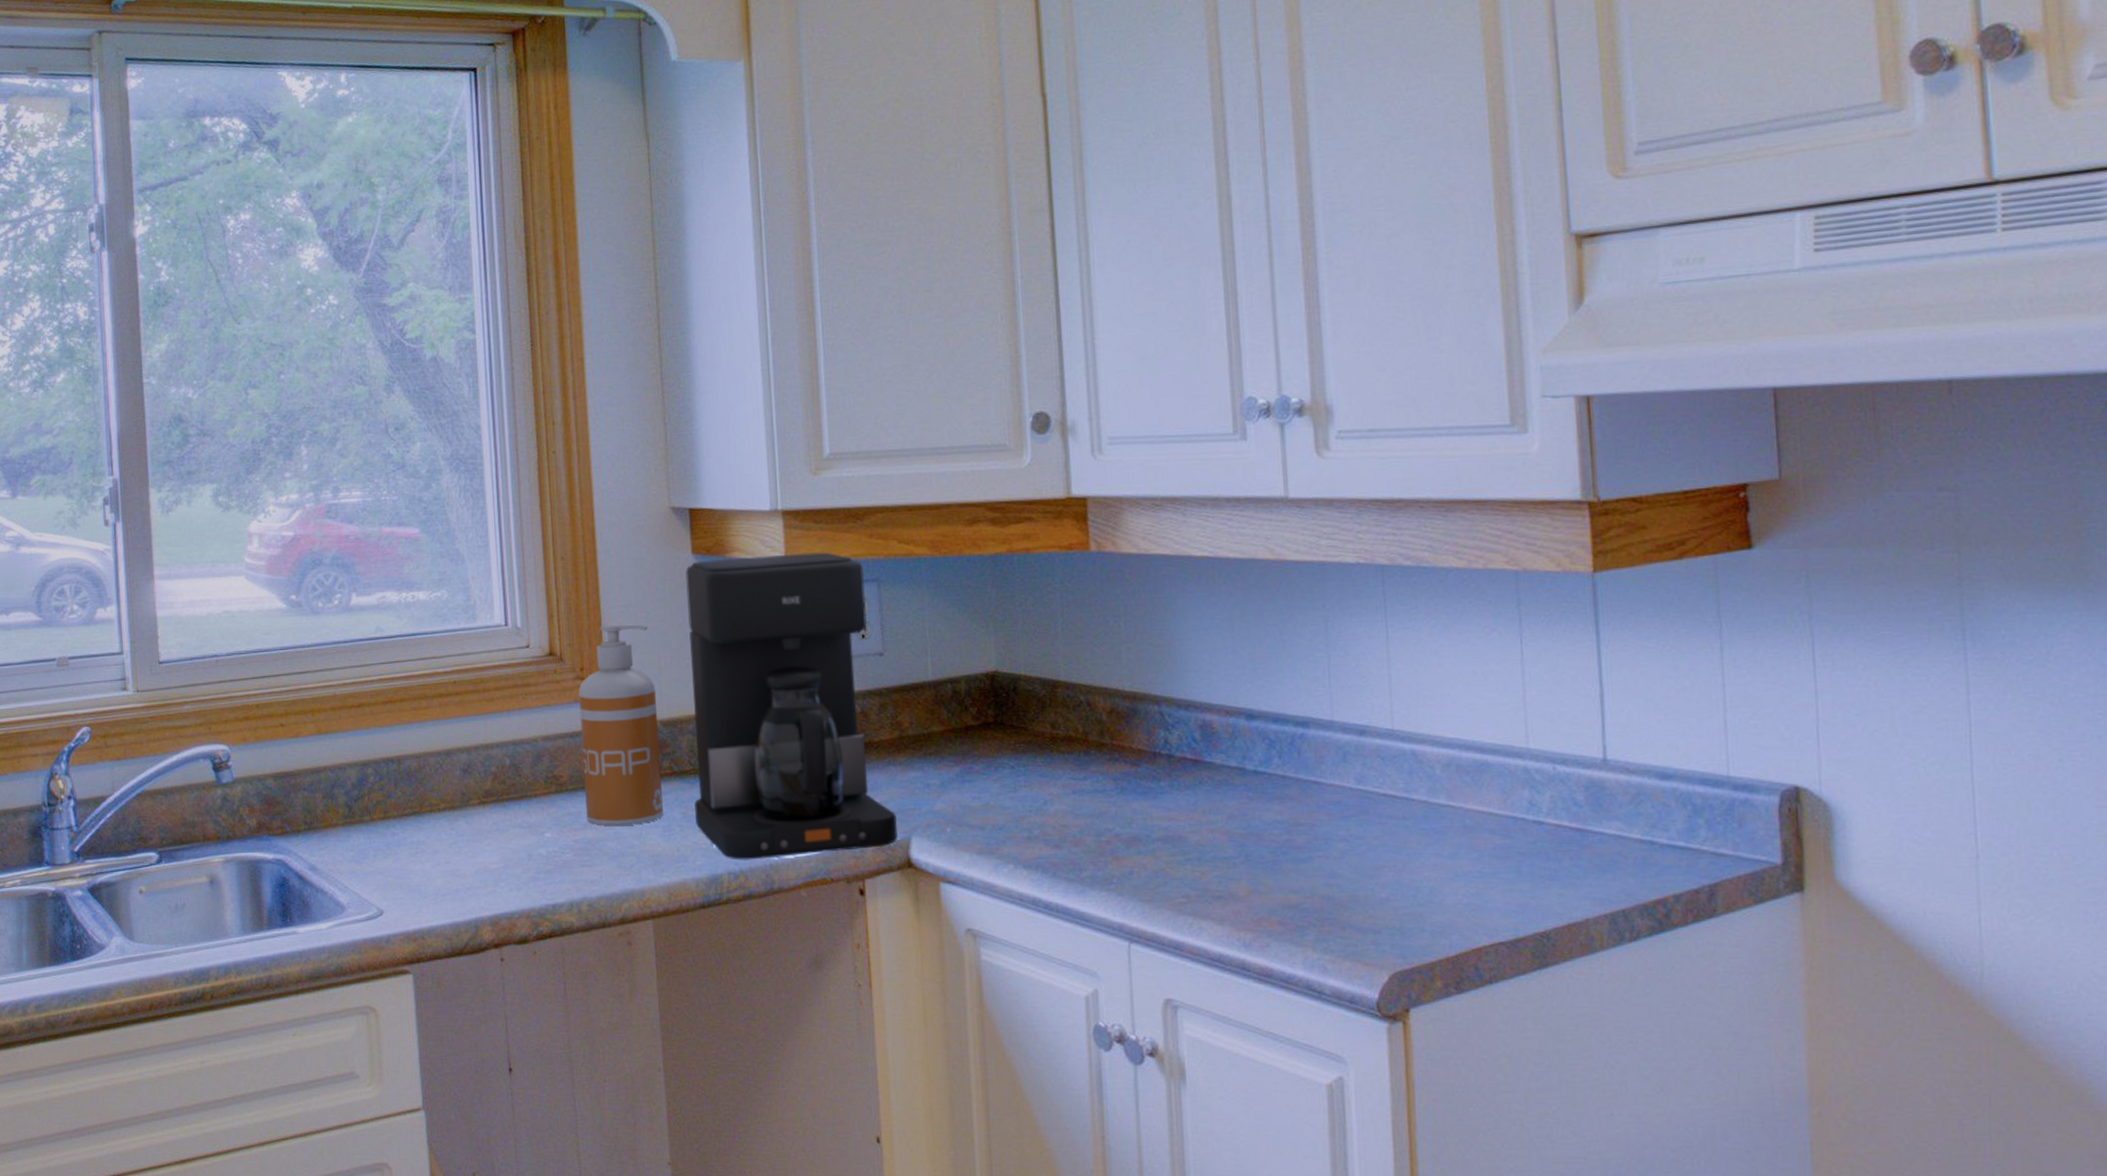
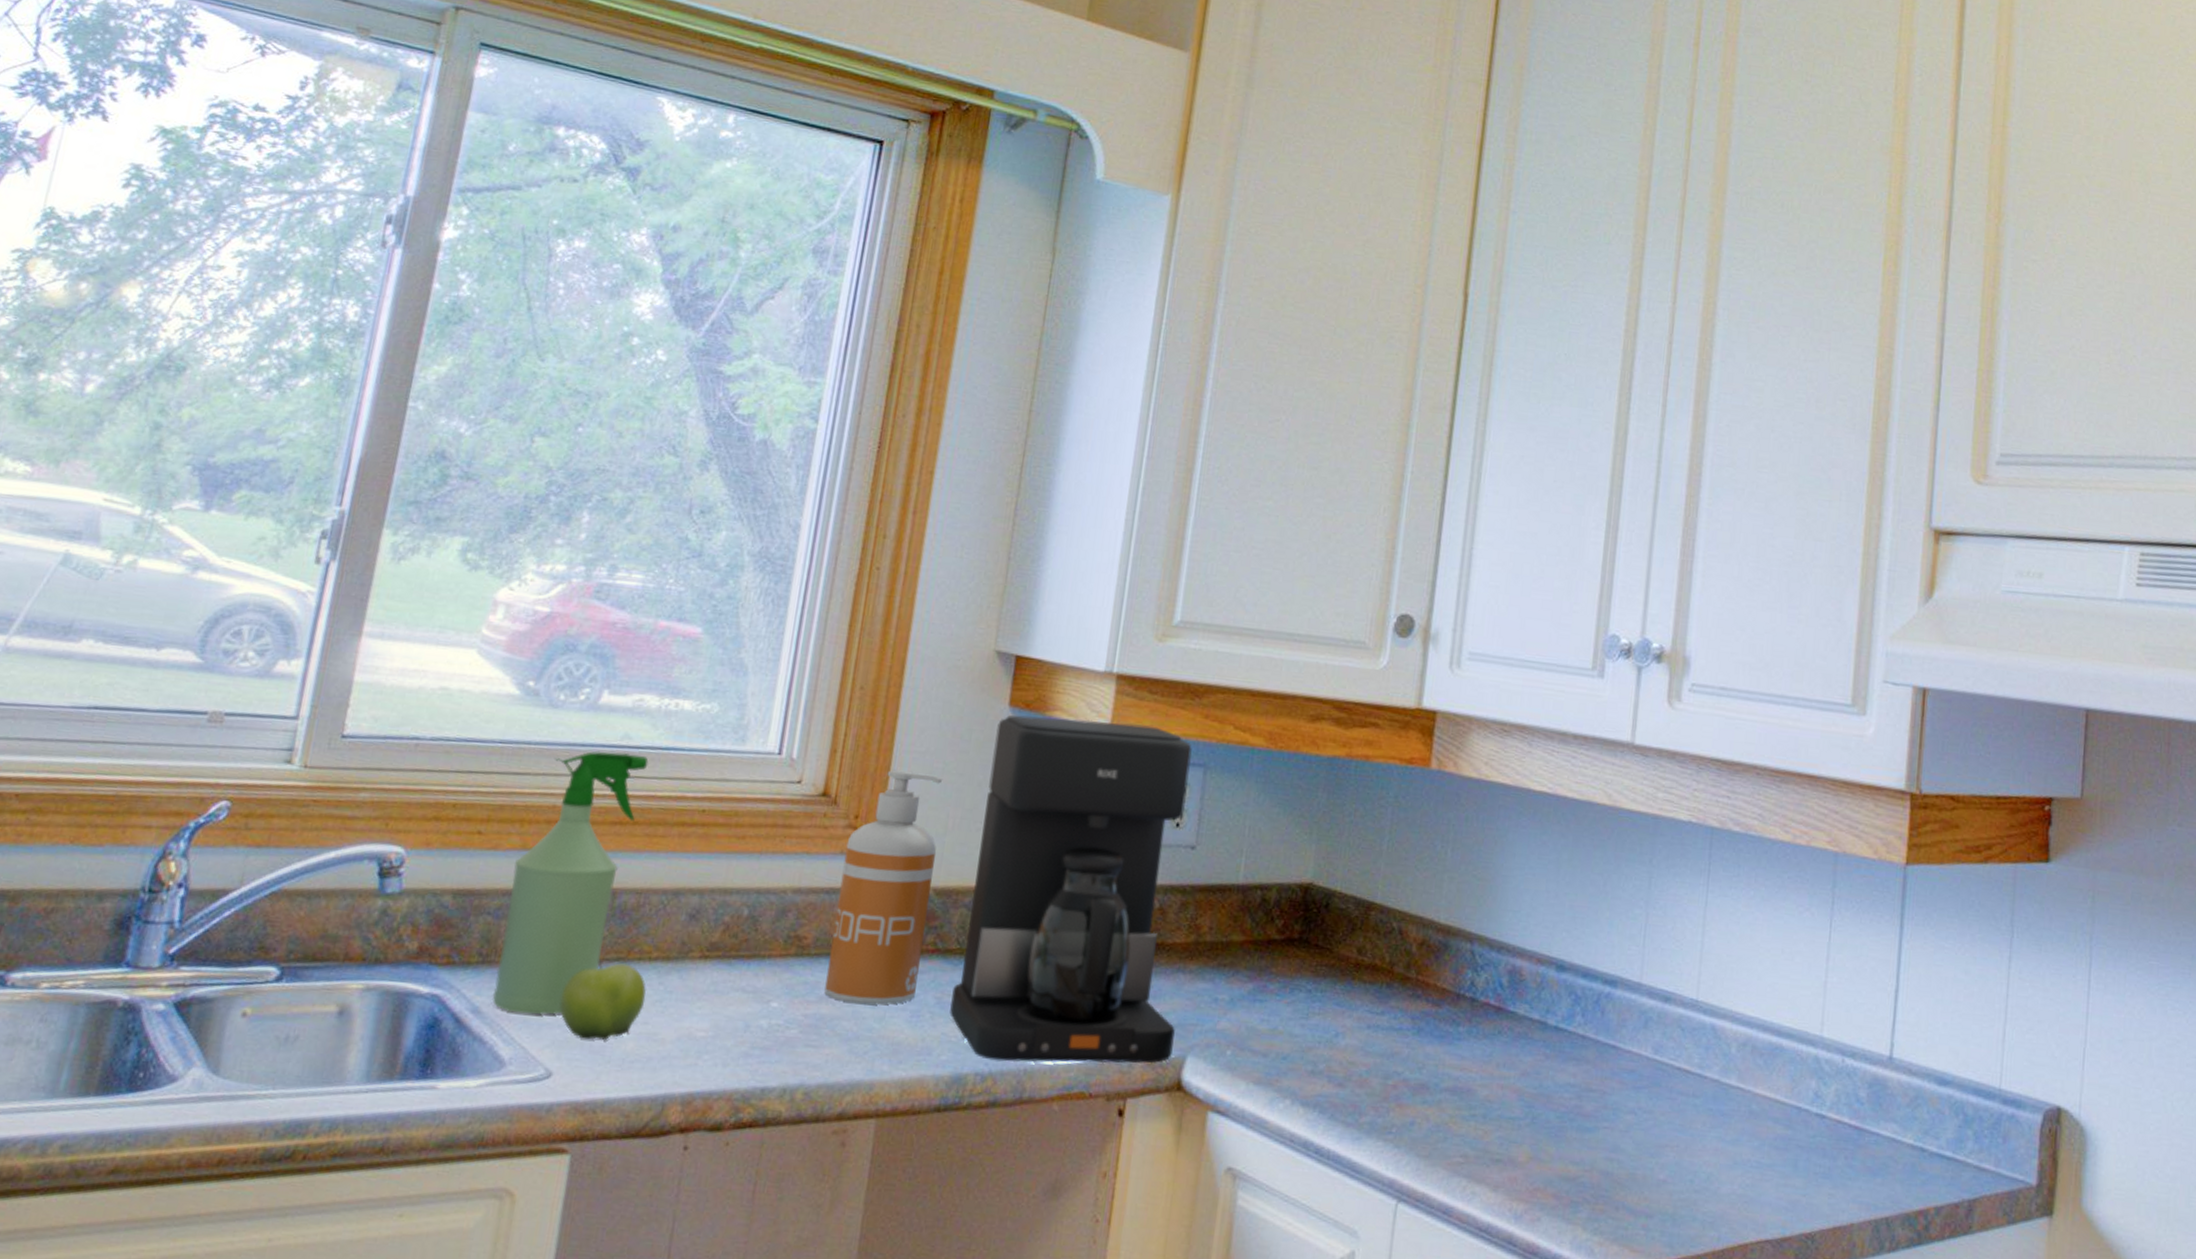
spray bottle: none [315,643,401,867] -> present [492,751,649,1016]
fruit: none [376,816,444,881] -> present [559,960,647,1040]

